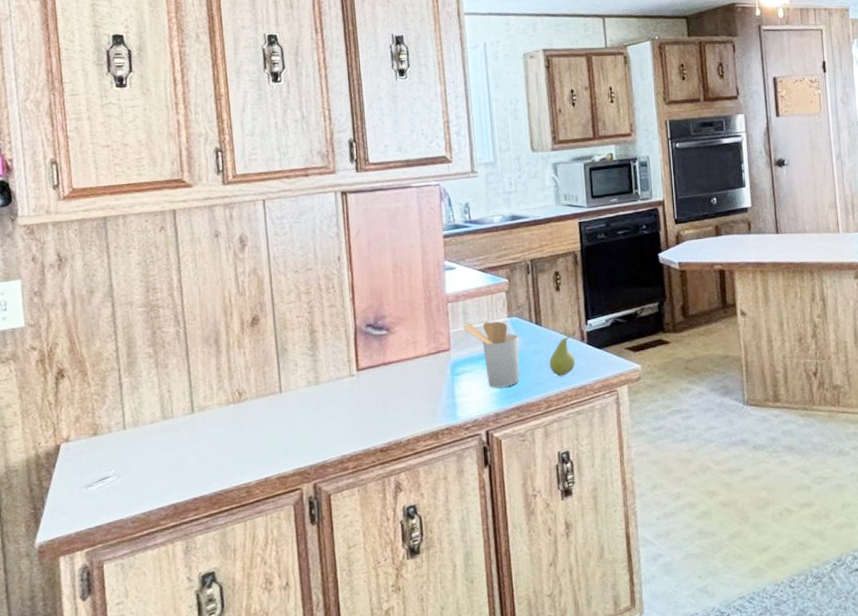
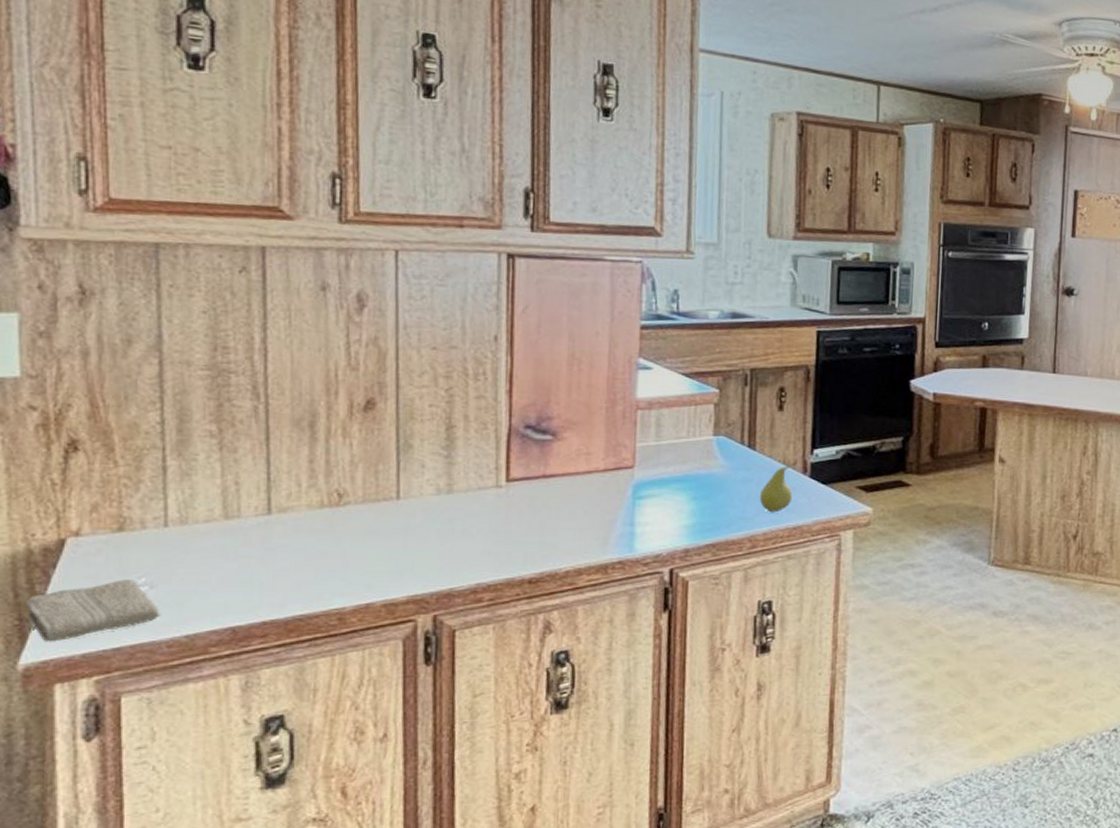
washcloth: none [38,472,126,525] -> present [26,580,161,642]
utensil holder: present [463,321,520,388] -> none [654,437,726,519]

